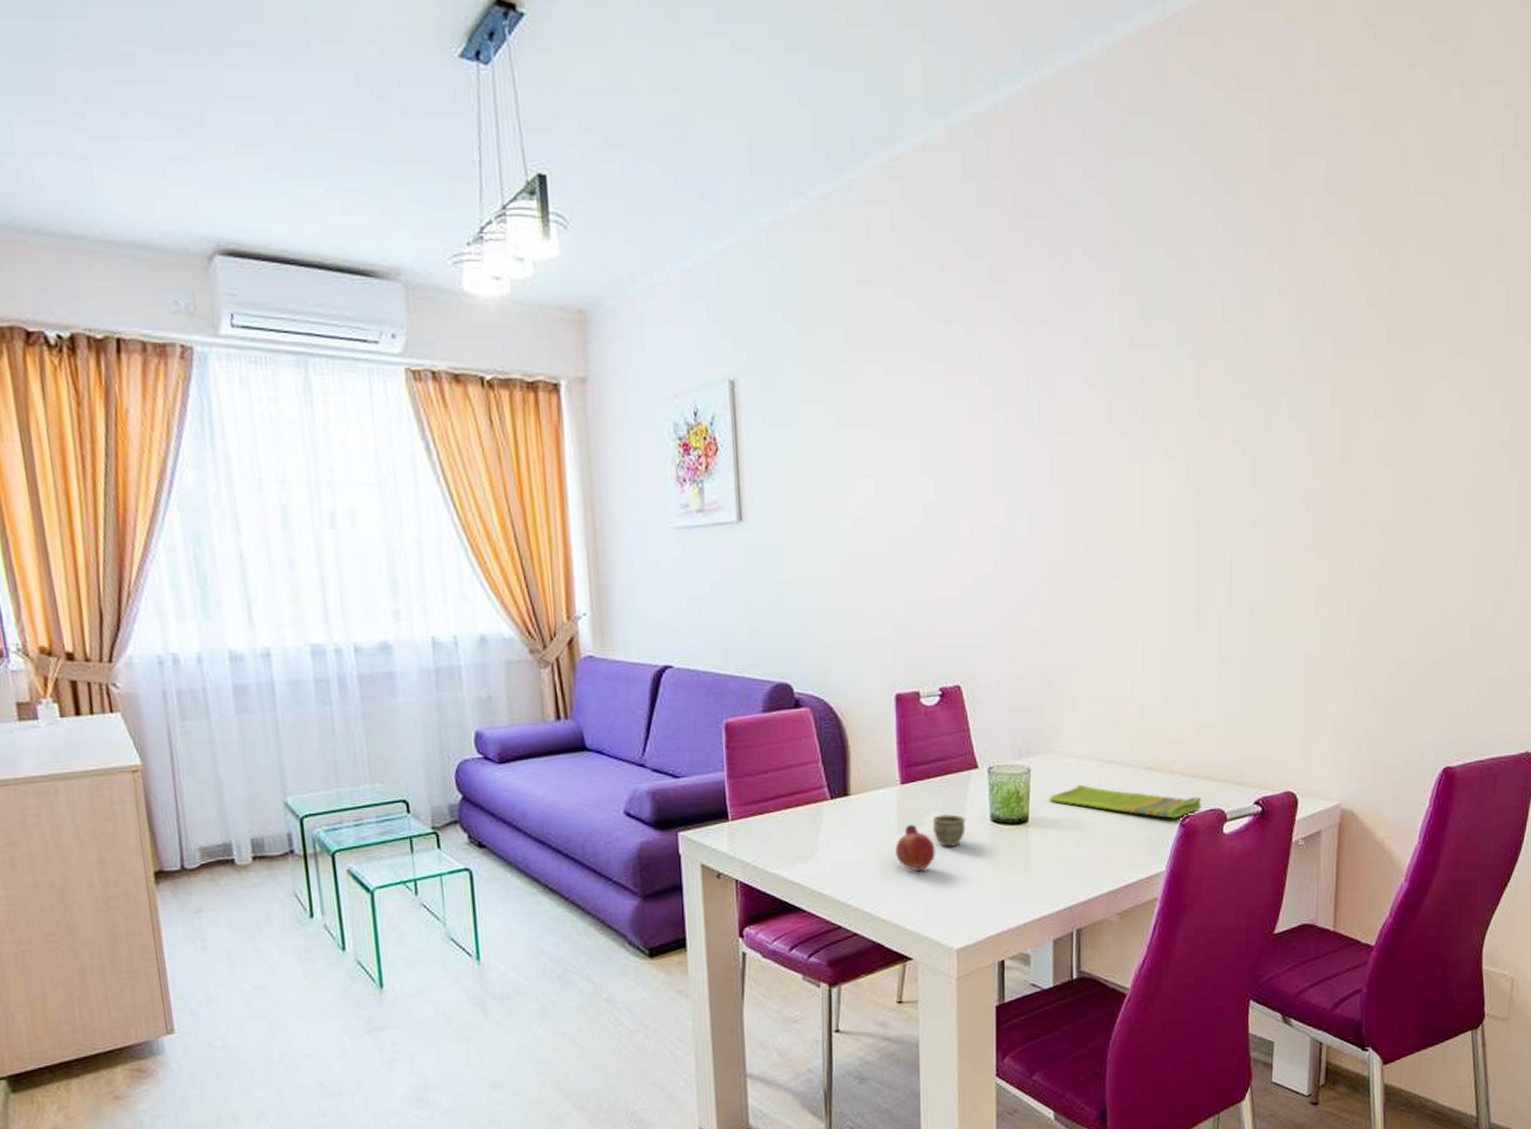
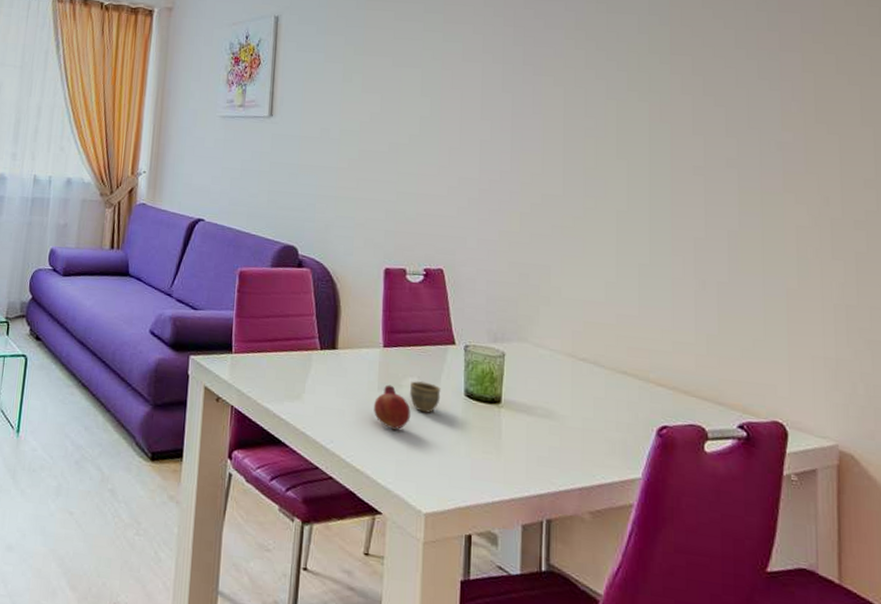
dish towel: present [1049,784,1202,819] -> none [522,376,680,427]

